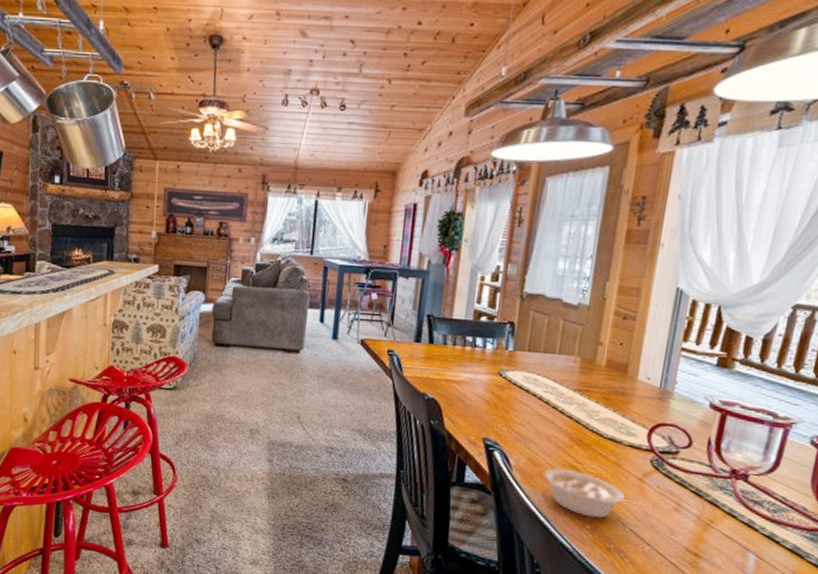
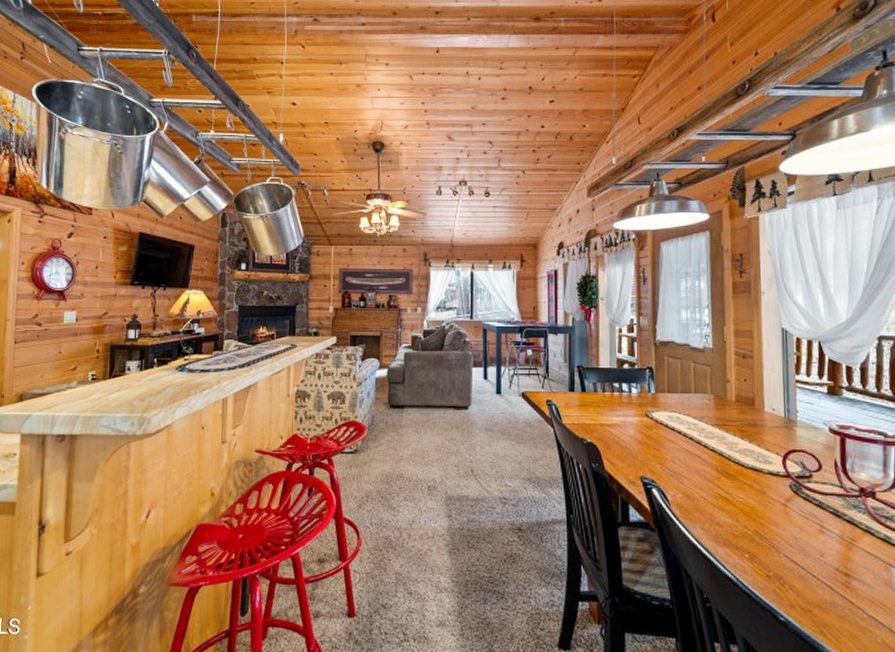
legume: present [543,467,641,519] -> none [699,500,789,547]

